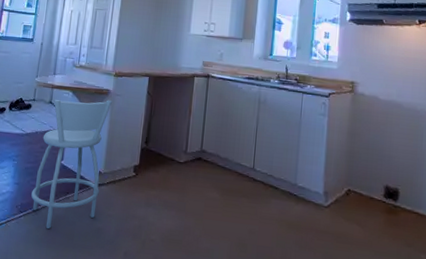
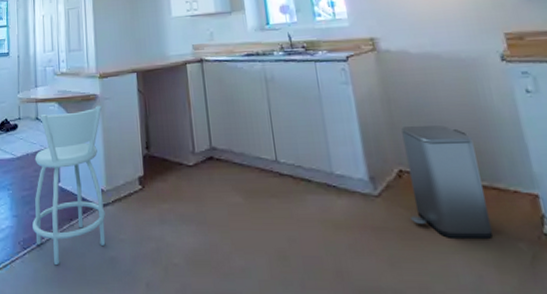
pedal bin: none [348,156,409,249] -> present [401,125,493,238]

